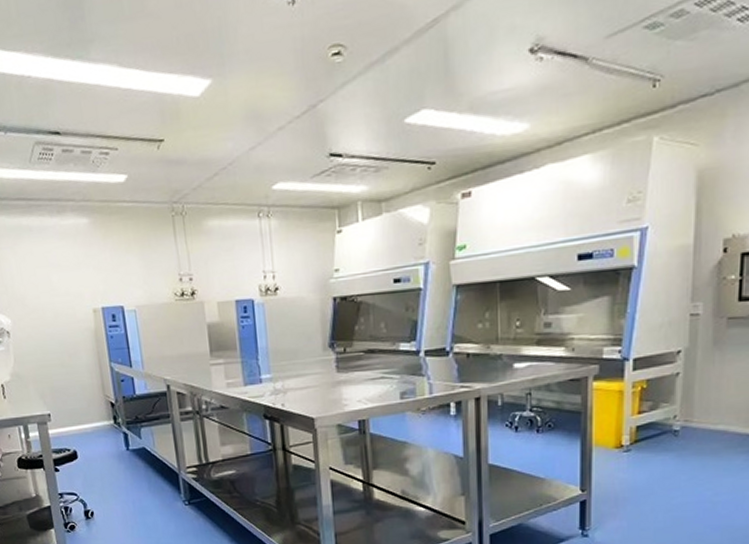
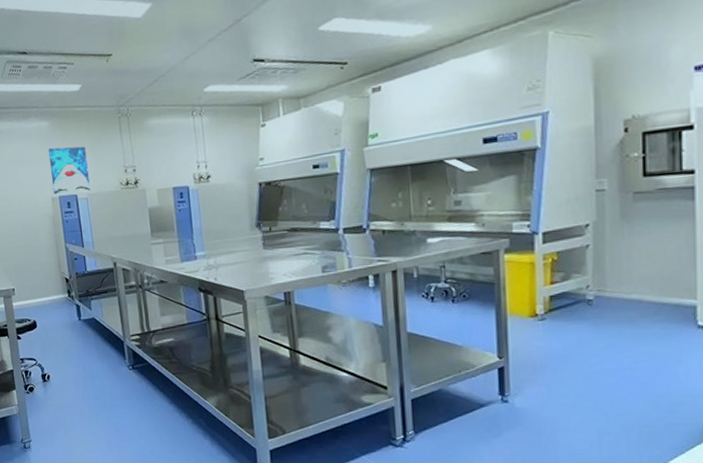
wall art: none [87,249,139,305] -> present [48,146,90,194]

